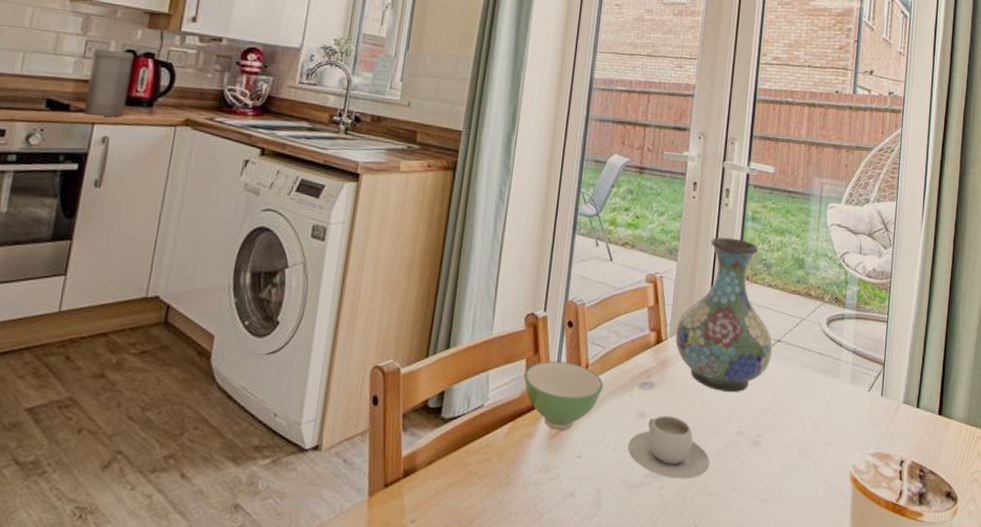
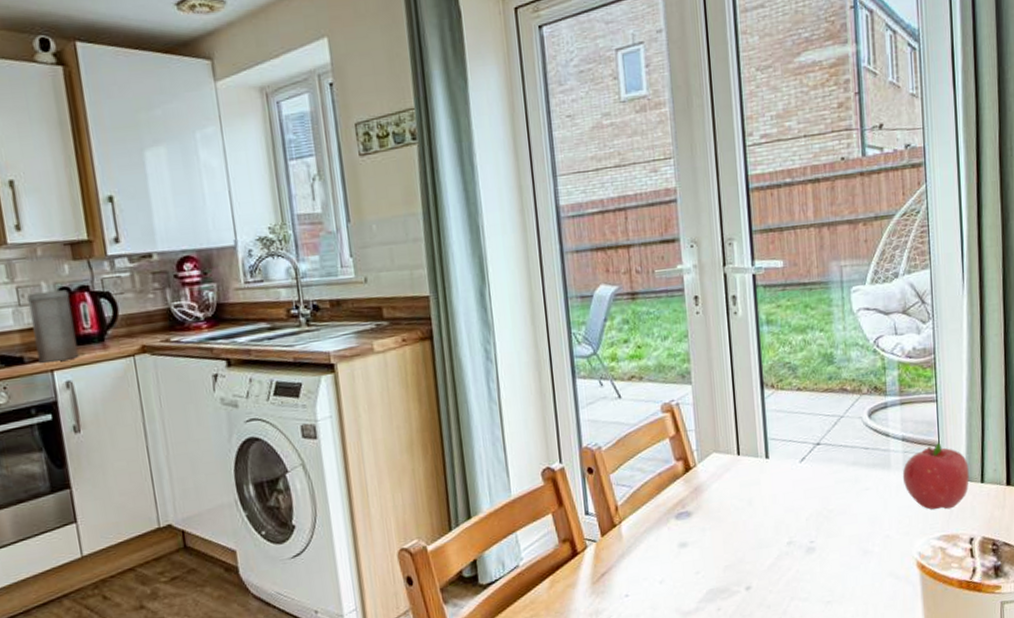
bowl: present [523,361,604,431] -> none [552,508,639,575]
teacup: present [627,415,710,479] -> none [674,539,765,599]
vase: present [675,237,772,392] -> none [703,346,812,506]
fruit: none [848,362,908,428] -> present [902,443,969,510]

